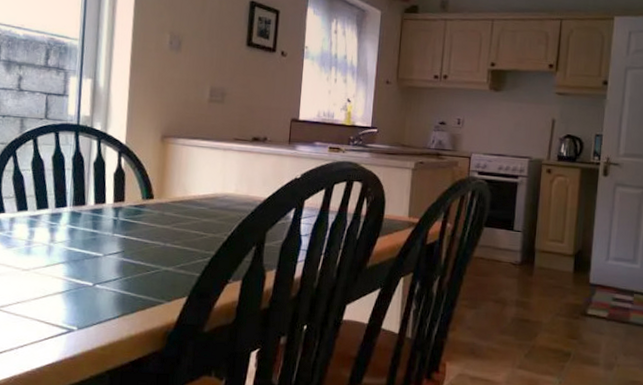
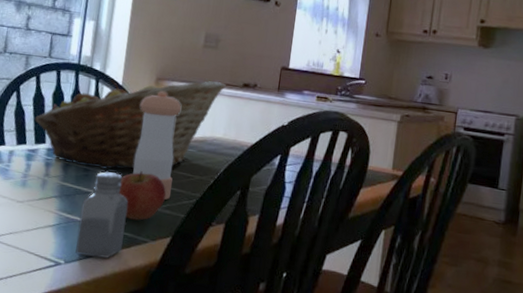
fruit basket: none [35,136,235,232] -> present [35,80,226,170]
saltshaker: none [88,234,140,322] -> present [75,171,128,258]
apple: none [129,231,179,282] -> present [118,170,166,221]
pepper shaker: none [143,148,190,259] -> present [133,91,182,200]

